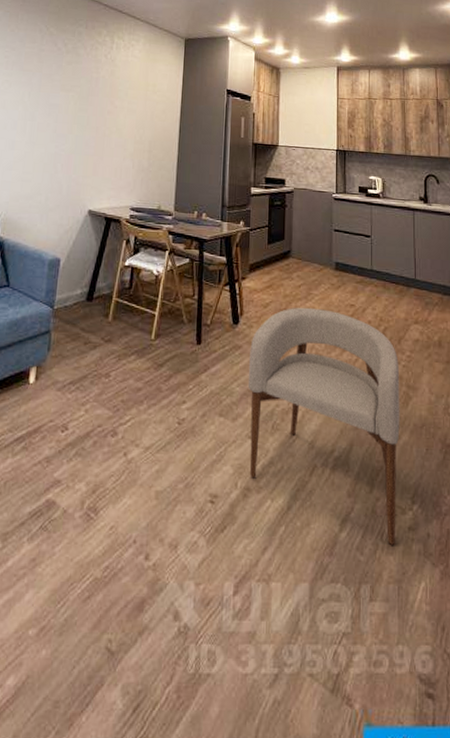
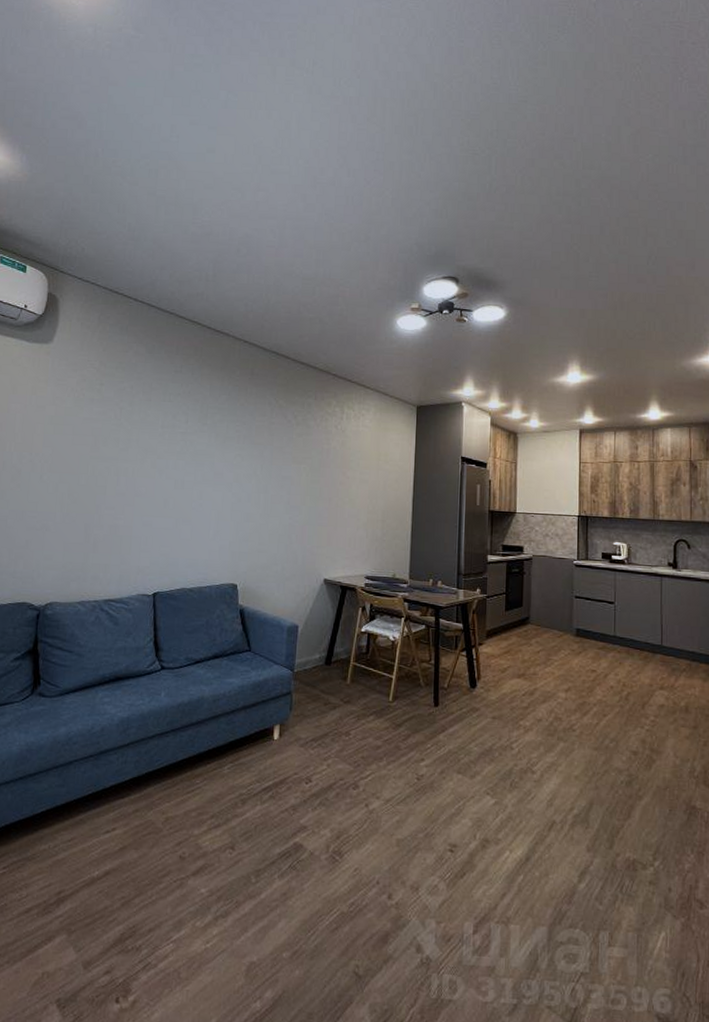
armchair: present [248,307,400,546] -> none [485,672,643,898]

